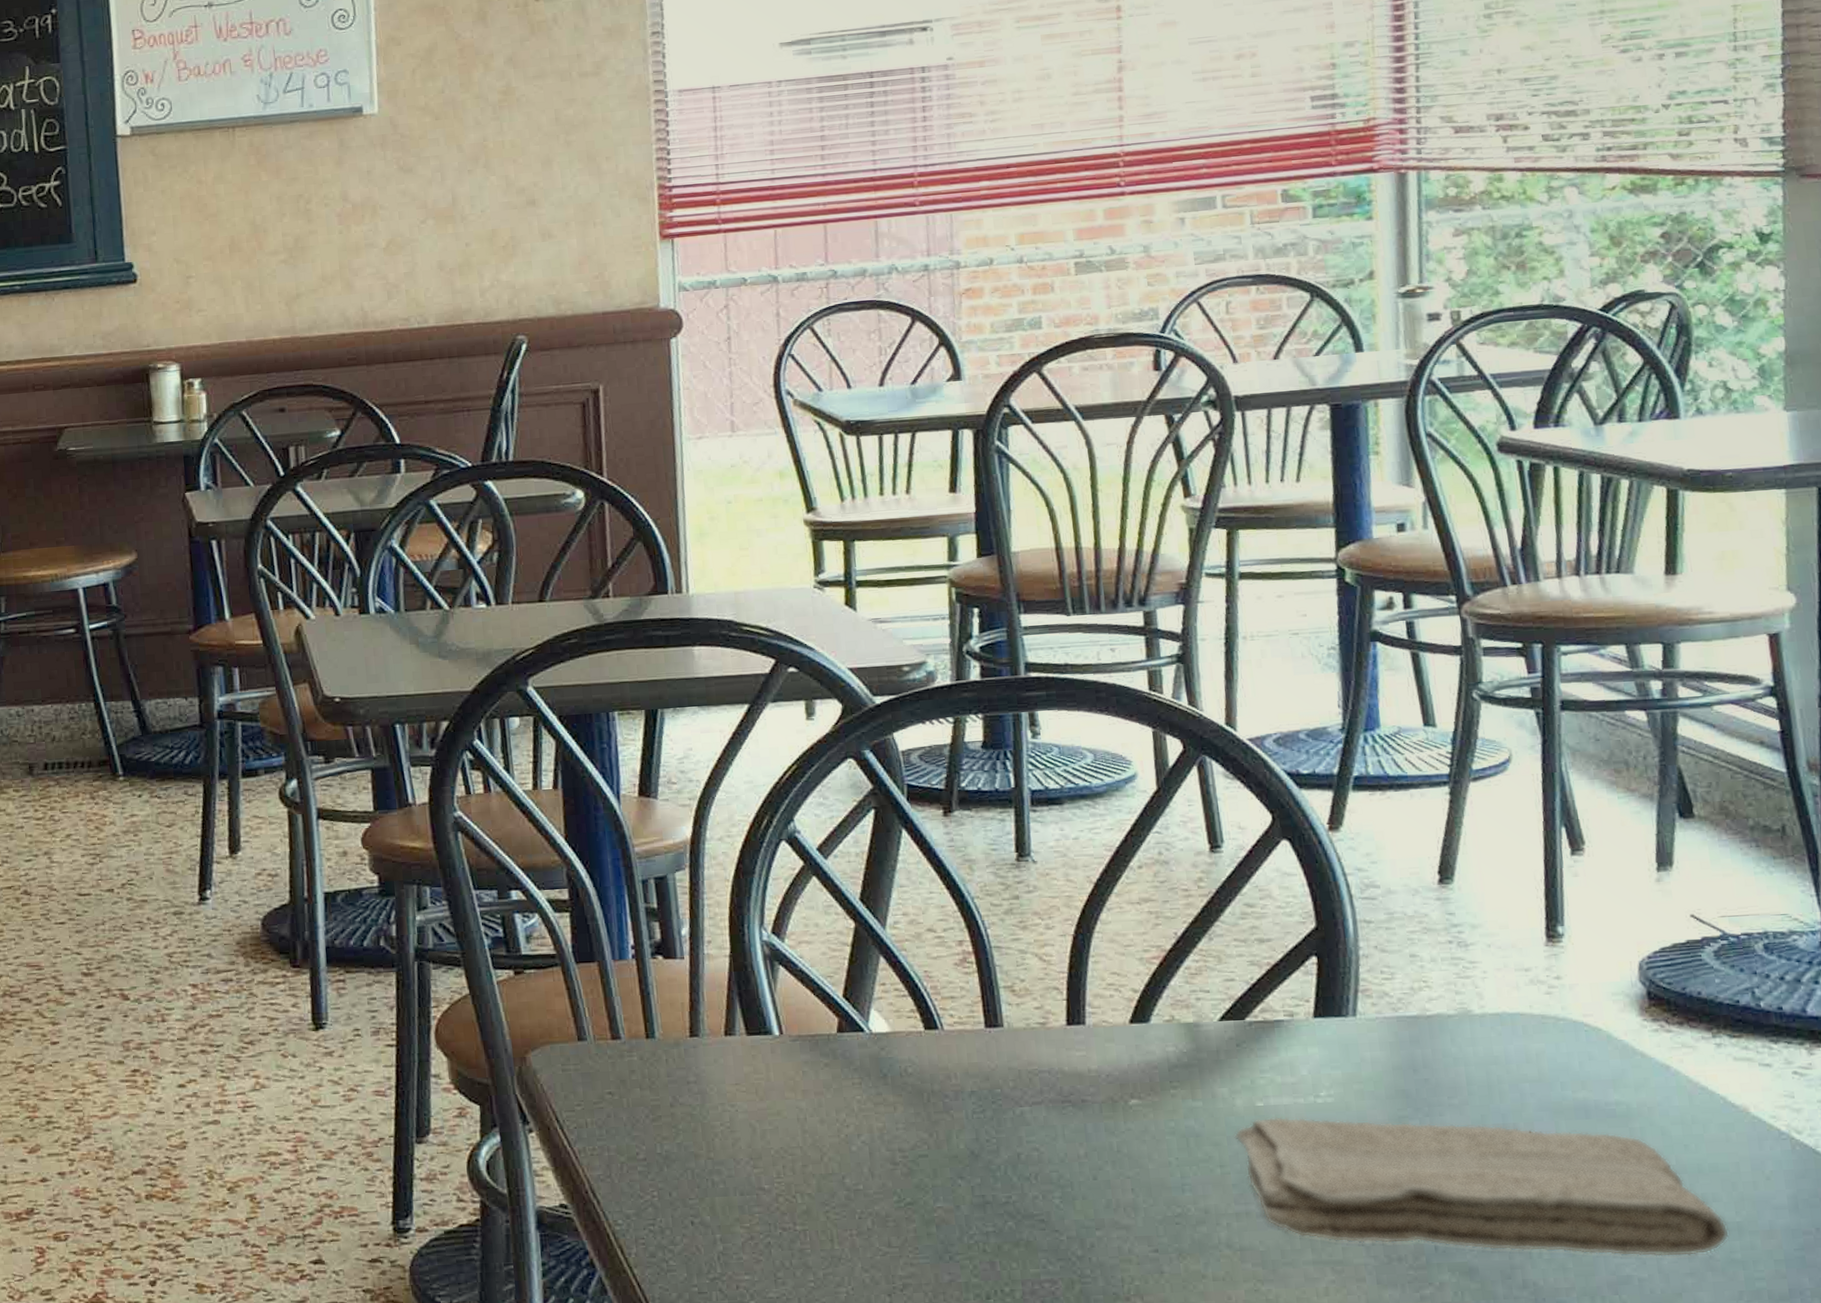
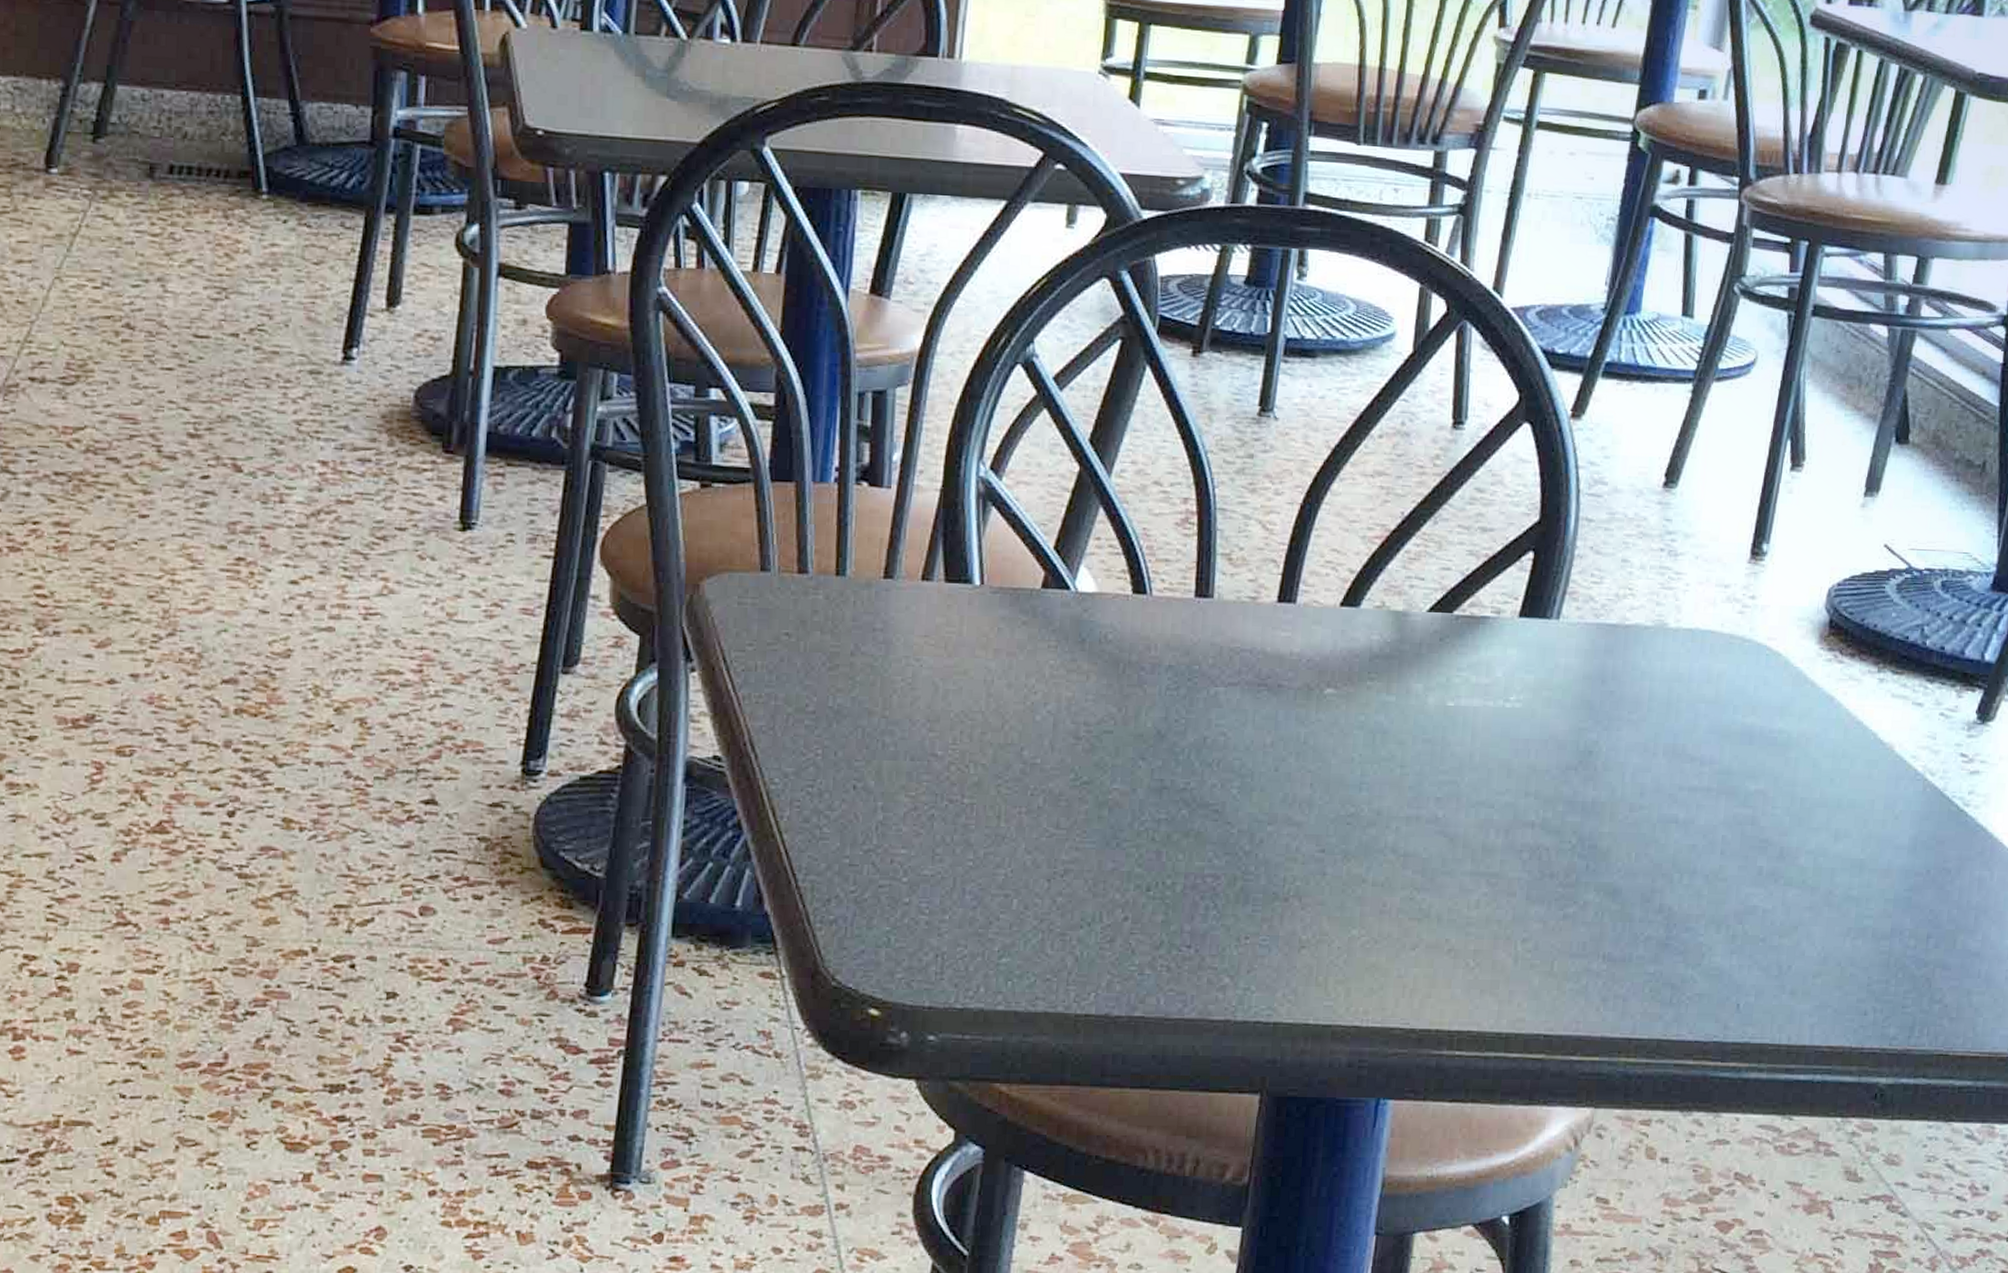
washcloth: present [1234,1116,1729,1258] -> none [1420,718,1852,891]

